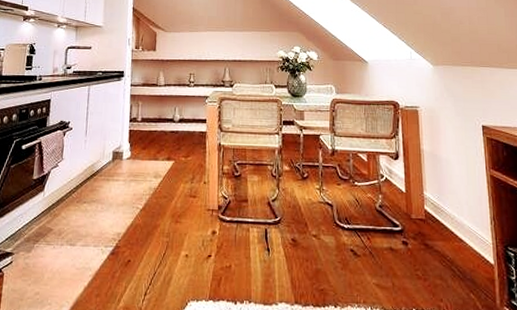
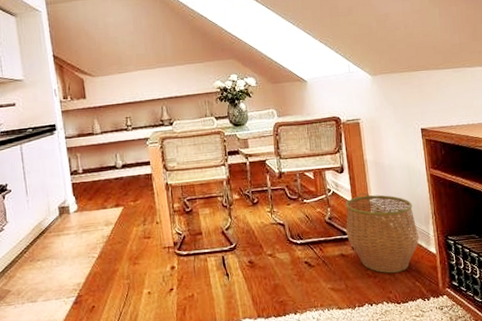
basket: none [396,184,476,279] -> present [345,193,420,274]

